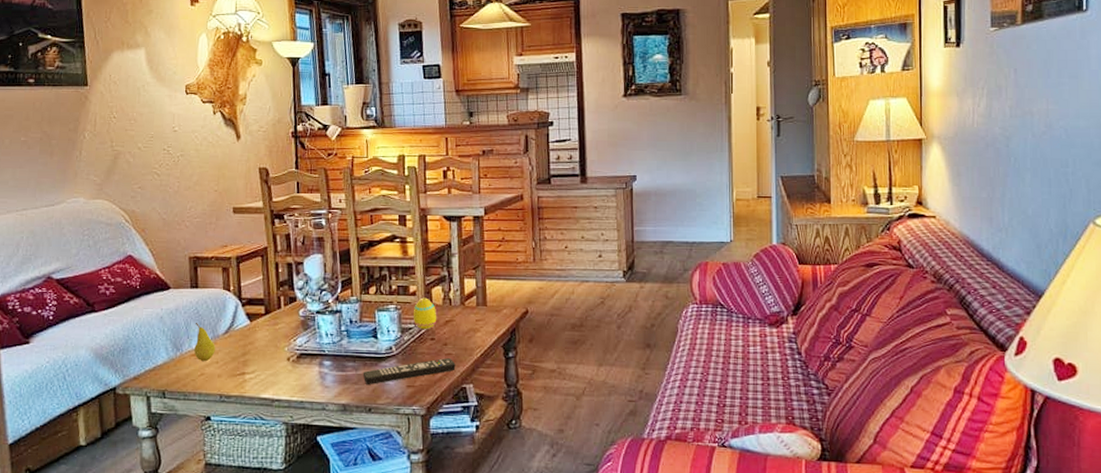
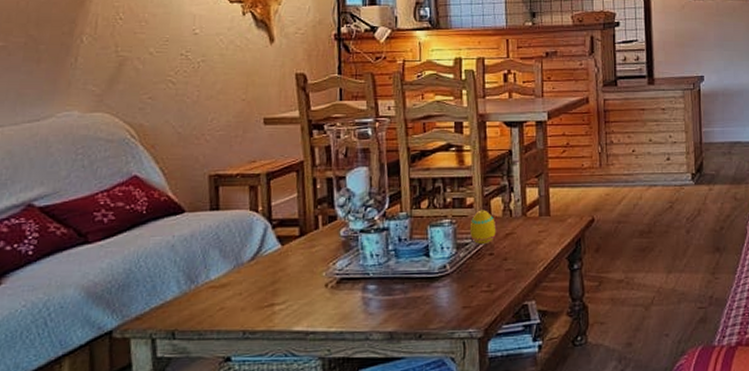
fruit: present [194,322,215,361] -> none [212,249,239,293]
remote control: present [362,357,456,384] -> none [412,273,517,308]

